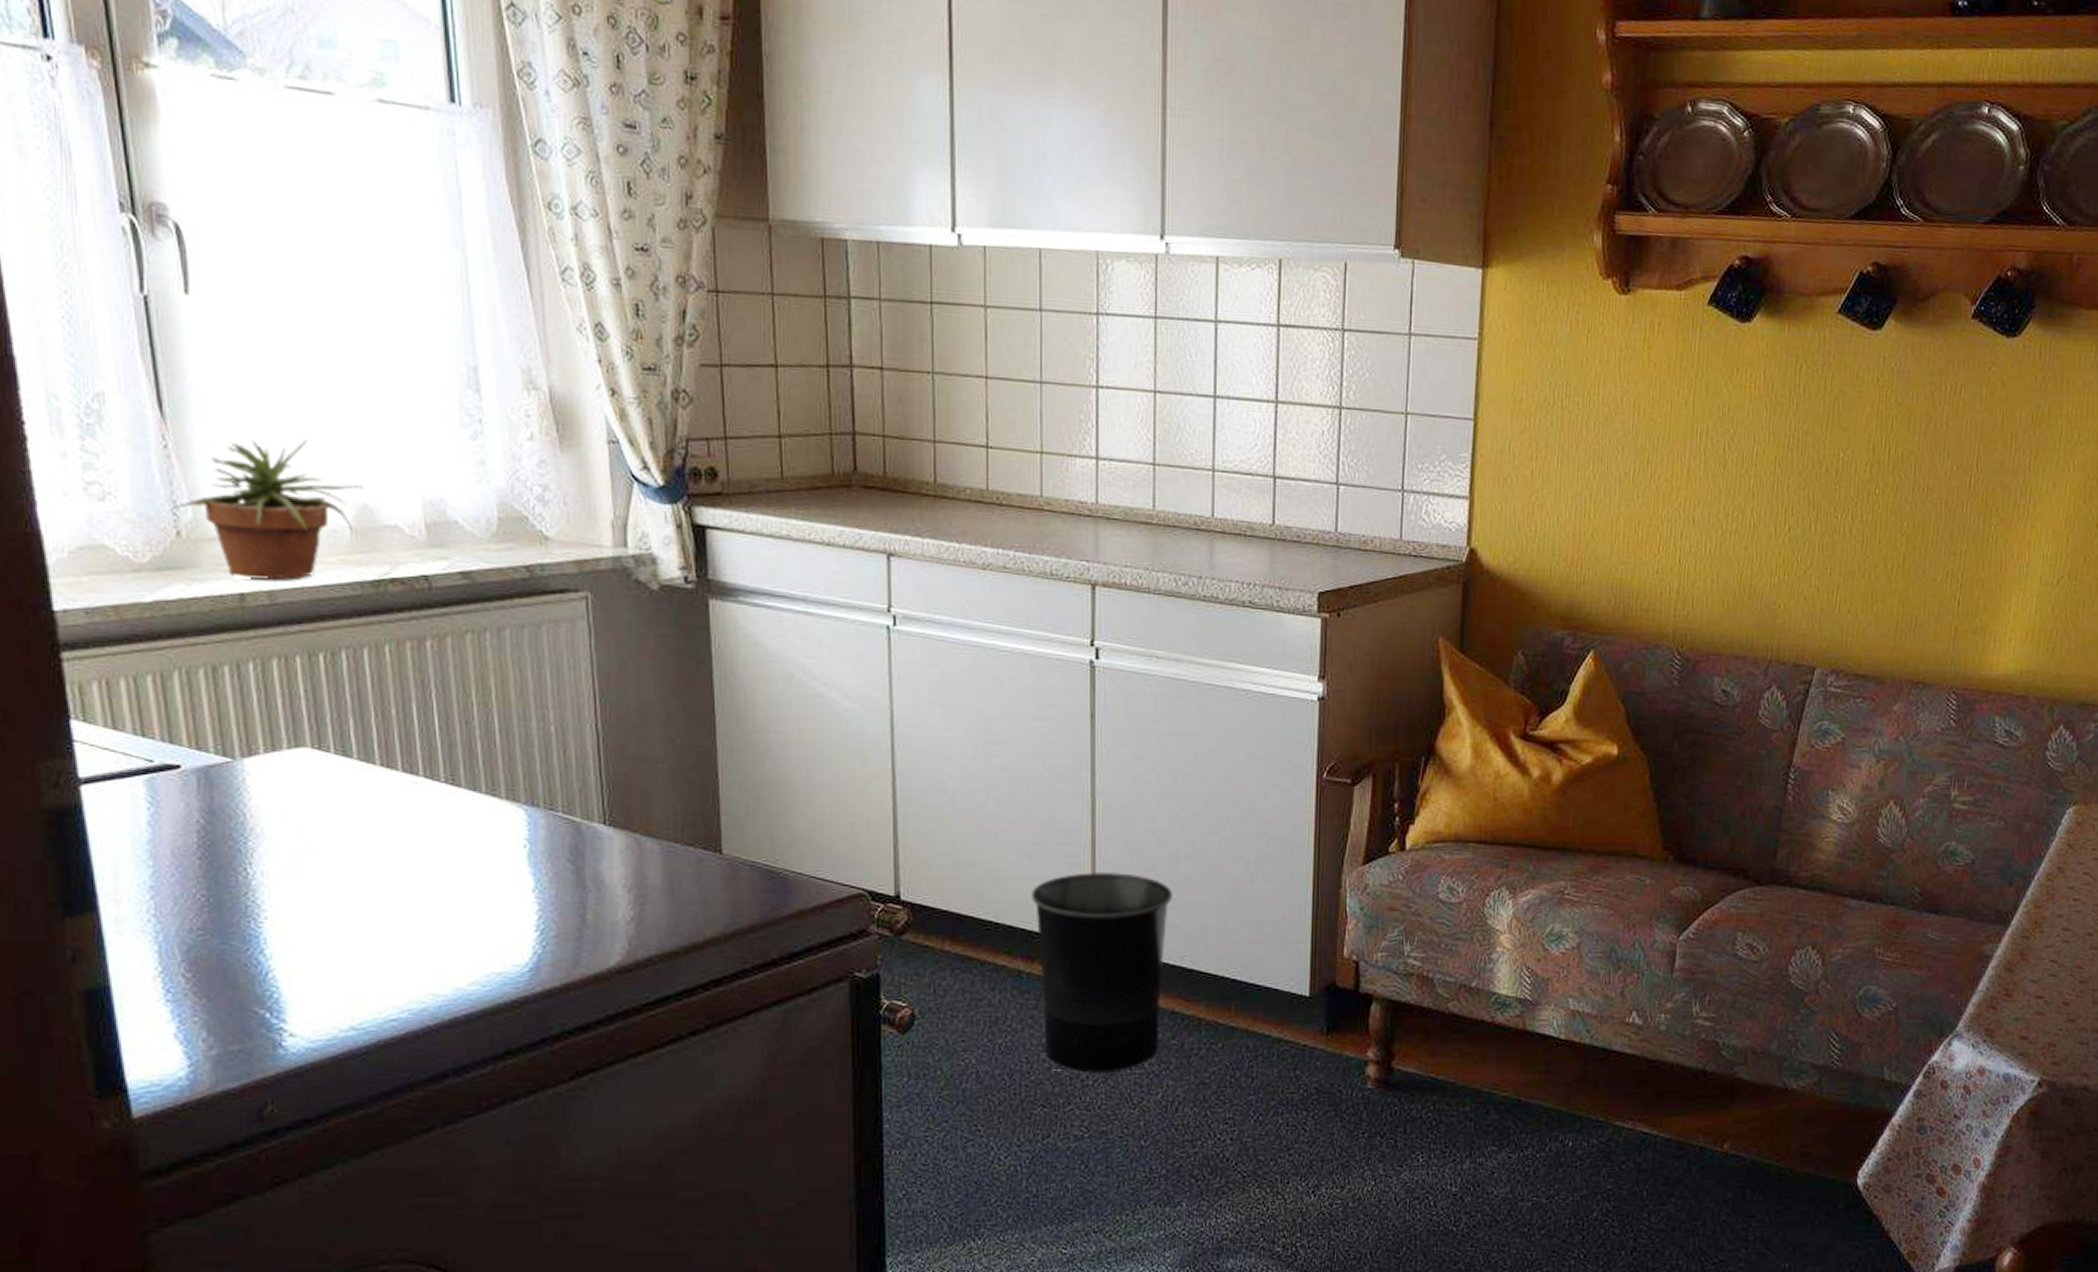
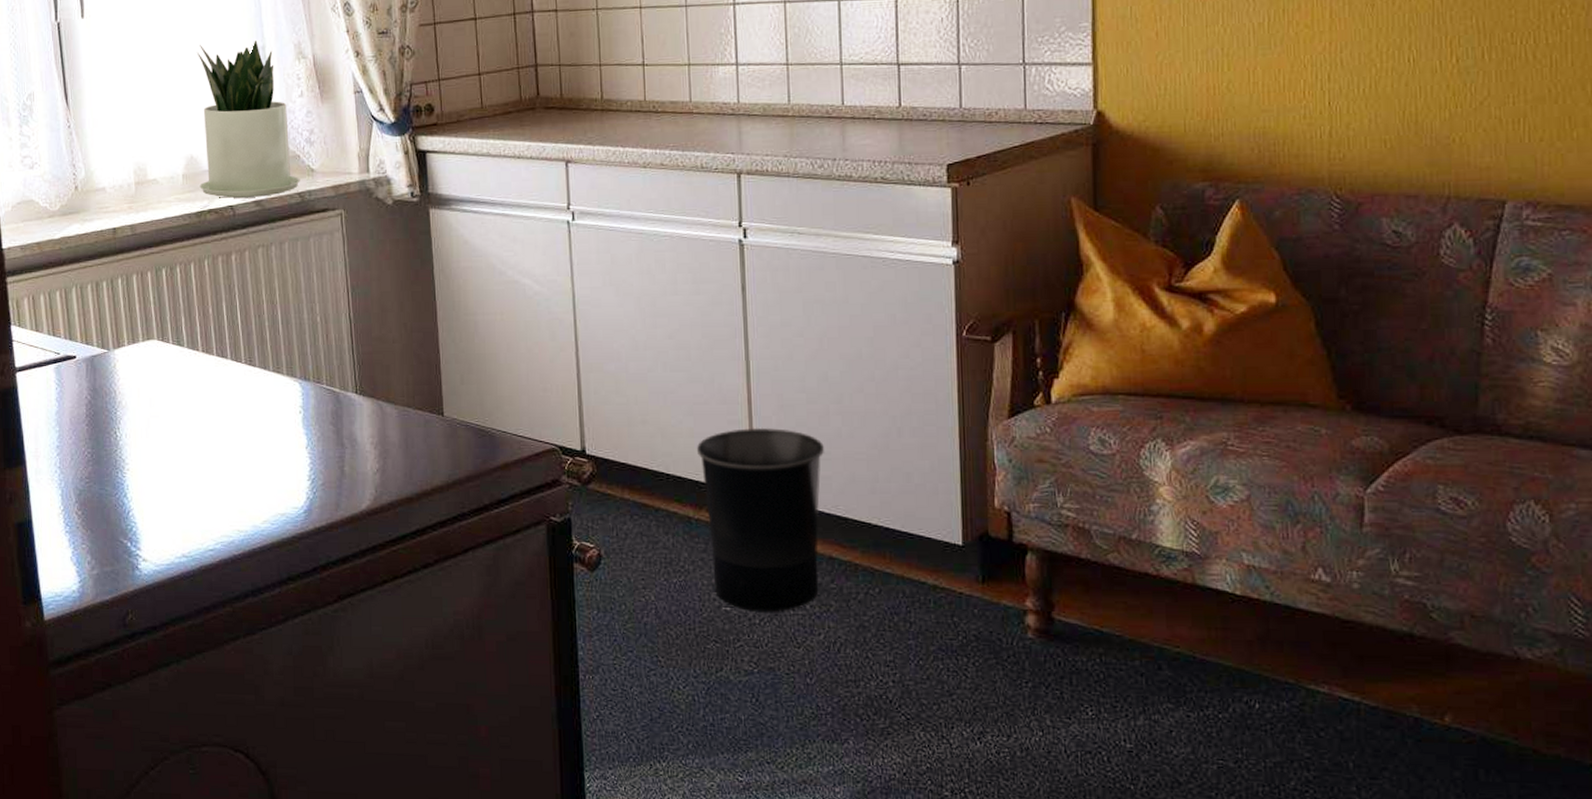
potted plant: present [171,440,364,581] -> none [72,112,191,217]
planter: none [372,353,529,567] -> present [196,41,300,198]

